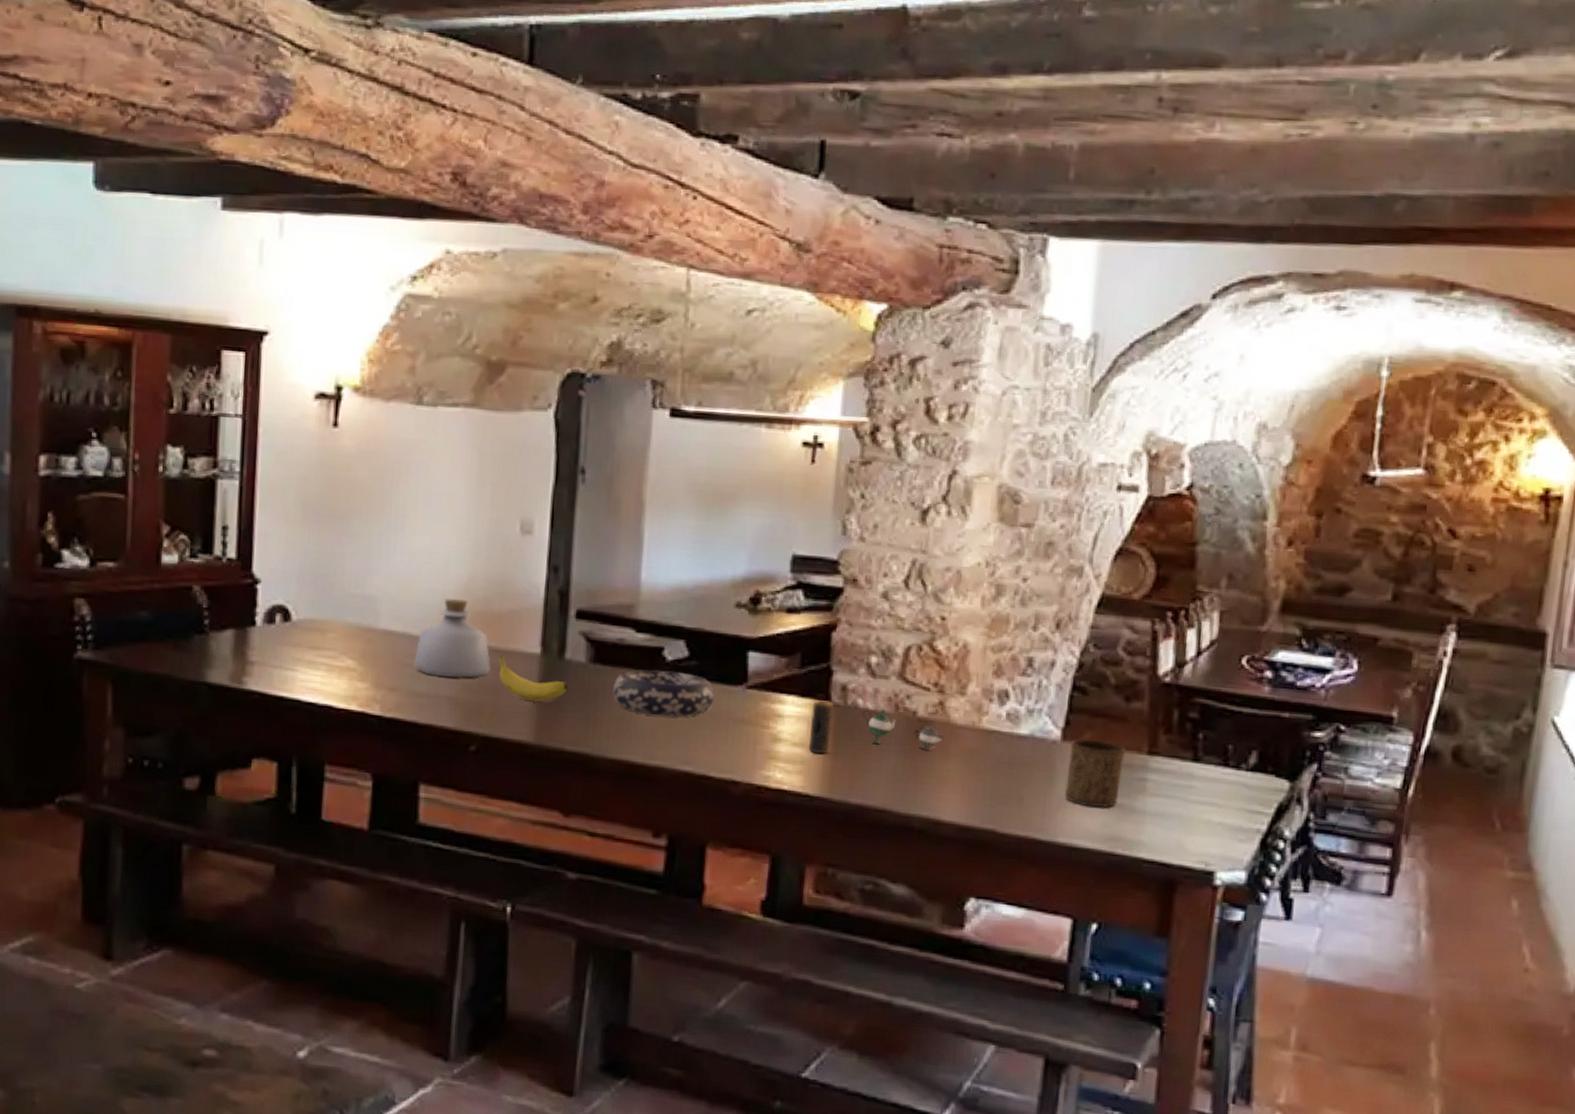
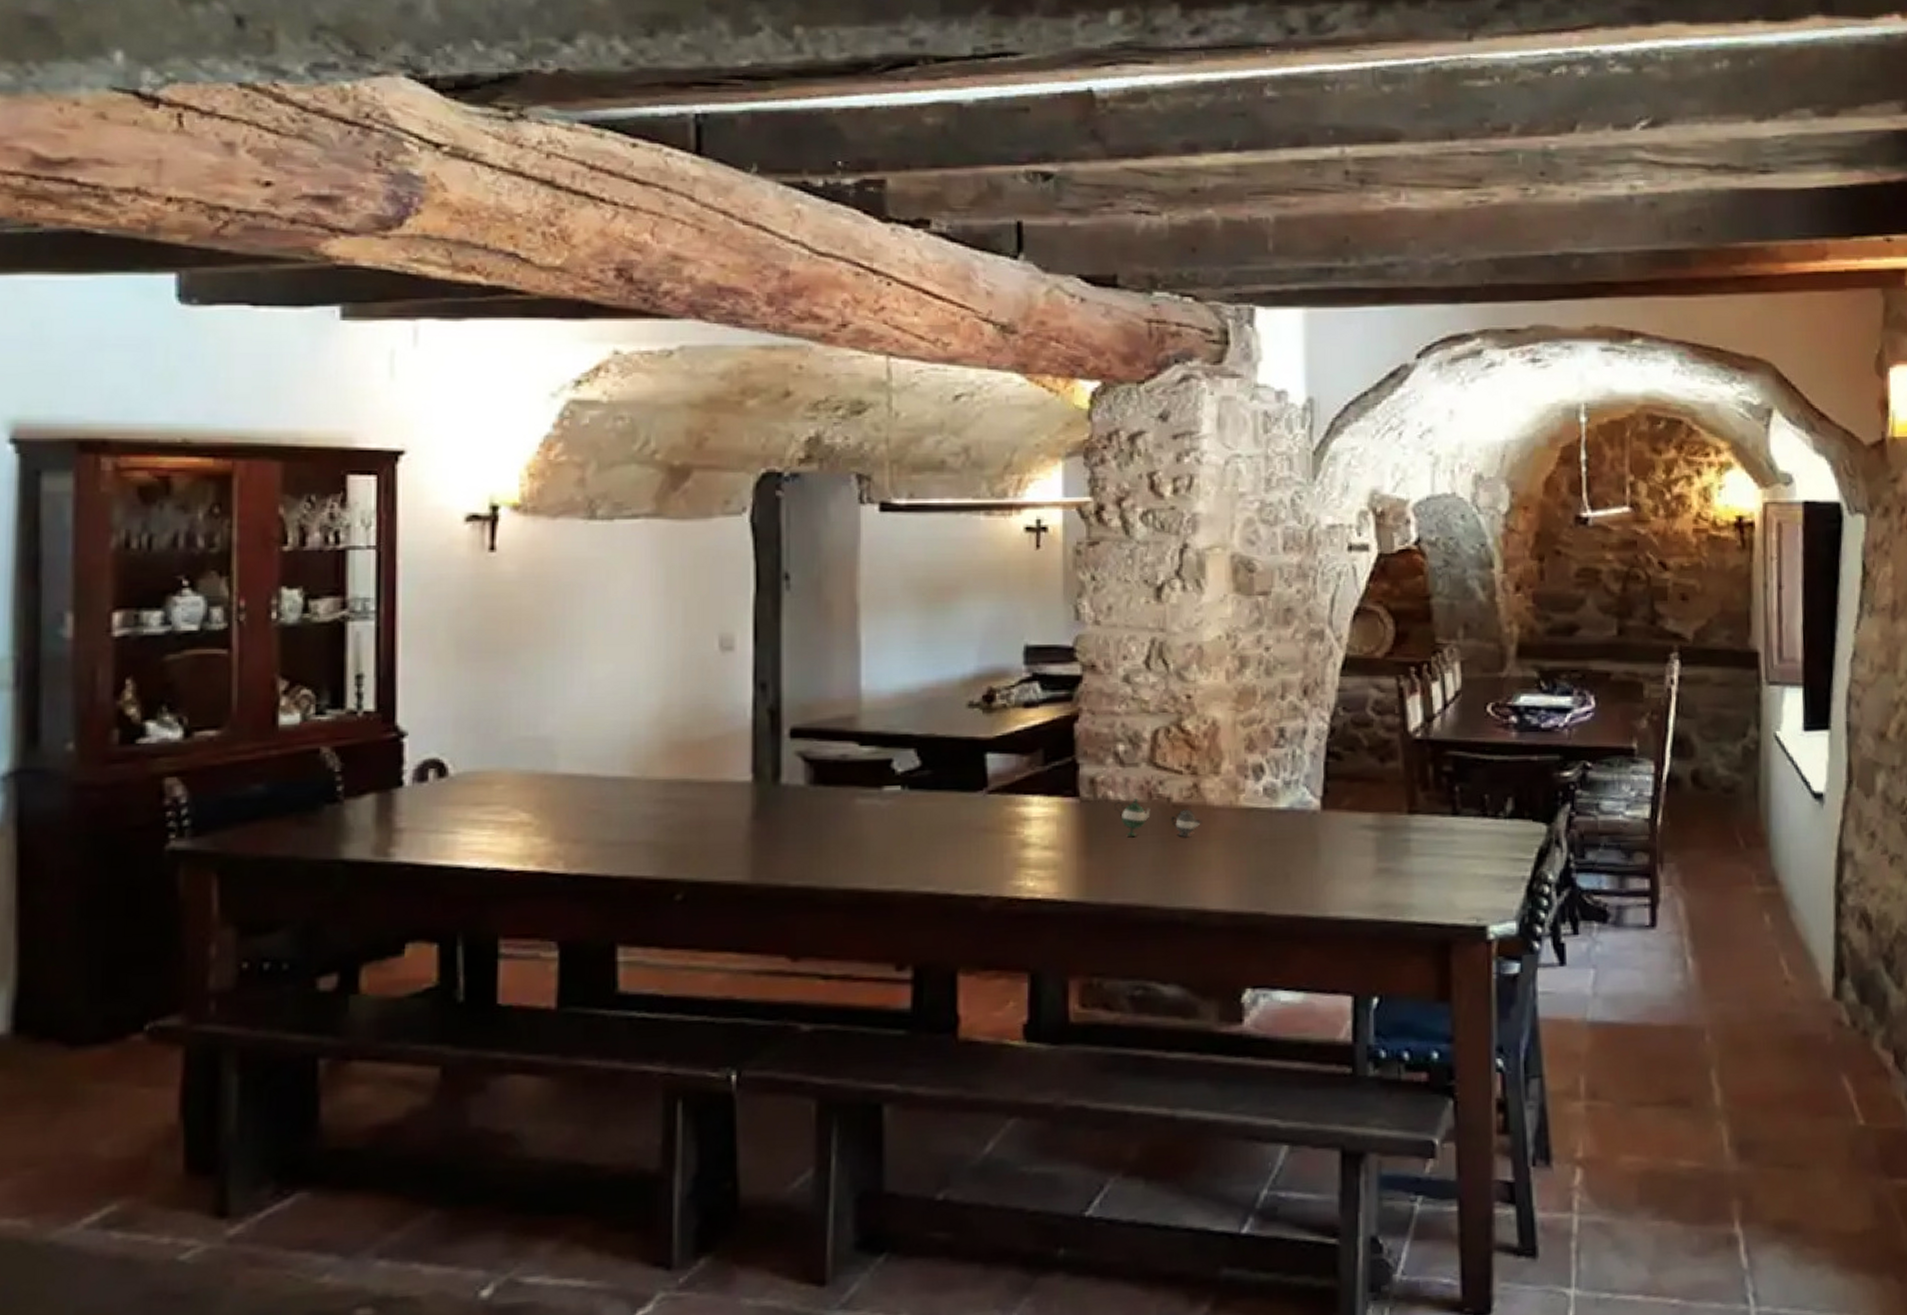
bottle: present [414,598,491,678] -> none [602,730,694,820]
fruit: present [498,654,568,702] -> none [703,786,786,835]
decorative bowl: present [613,669,714,717] -> none [838,783,952,835]
candle: present [808,699,834,754] -> none [1059,796,1083,856]
cup: present [1065,739,1126,808] -> none [1331,805,1386,876]

